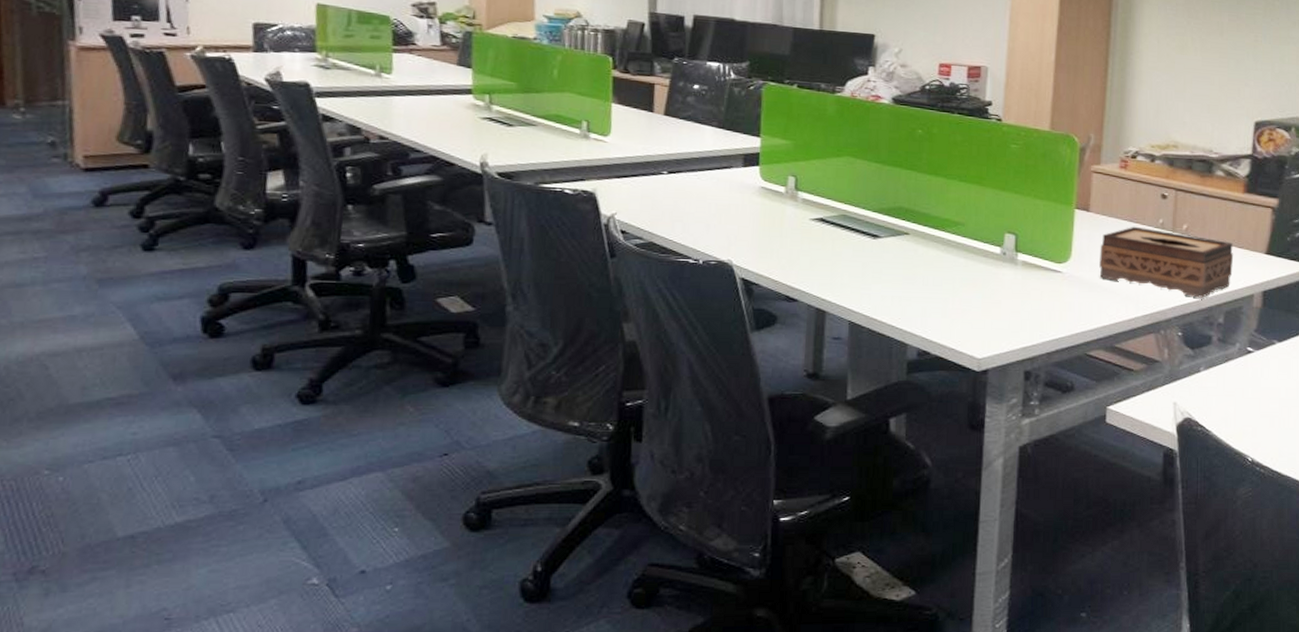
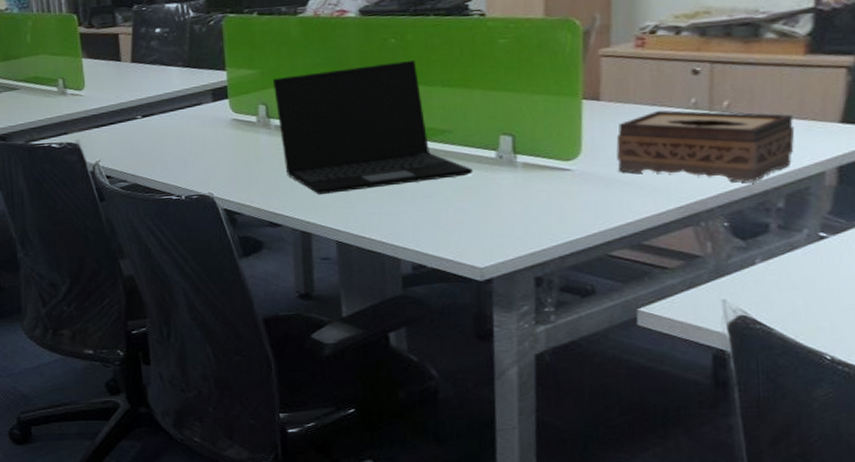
laptop: none [804,151,979,274] -> present [272,59,473,195]

